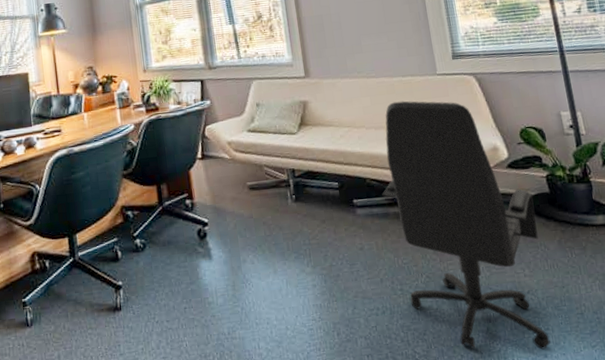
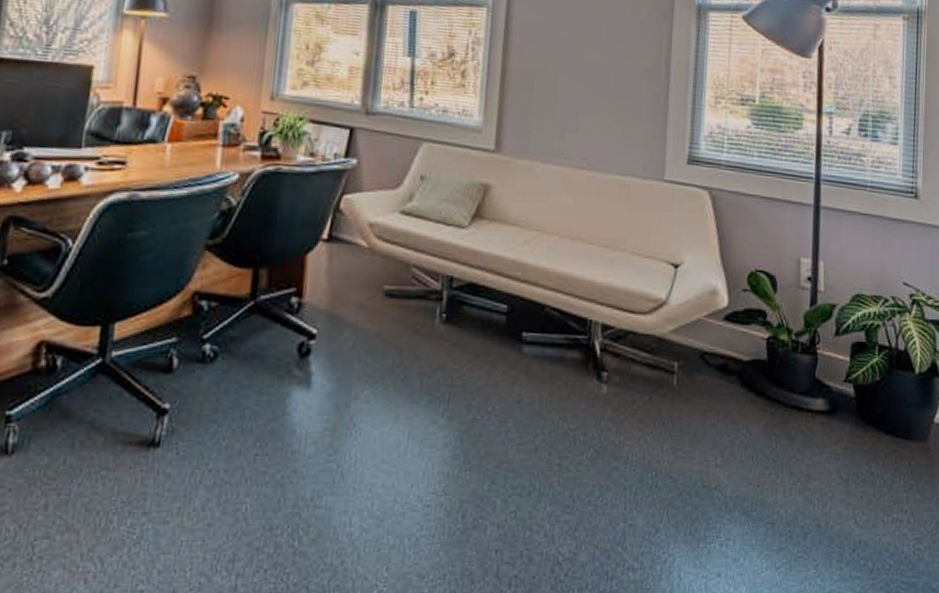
office chair: present [382,101,551,350] -> none [561,207,746,566]

